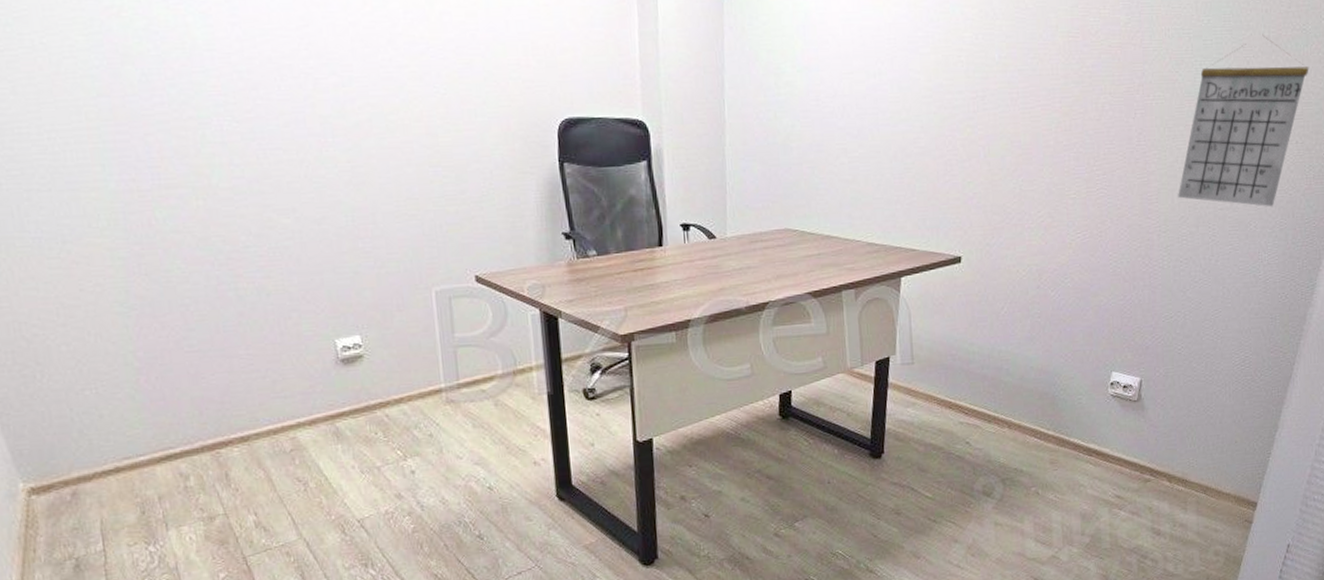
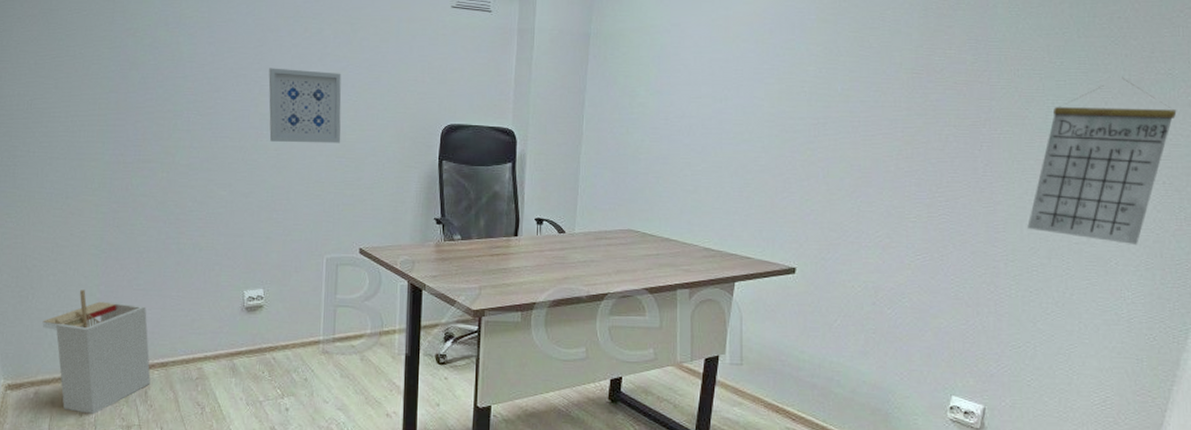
storage bin: none [63,359,231,510] -> present [42,290,151,414]
wall art: none [322,54,433,151] -> present [268,68,341,143]

